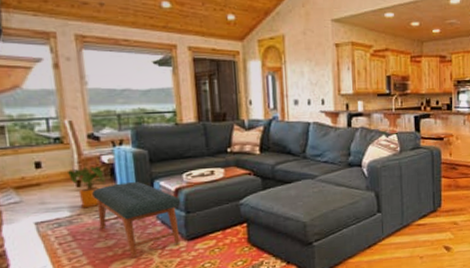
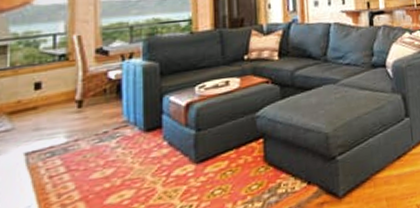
house plant: present [68,165,106,209] -> none [70,82,111,133]
bench: present [92,182,181,258] -> none [94,98,192,189]

